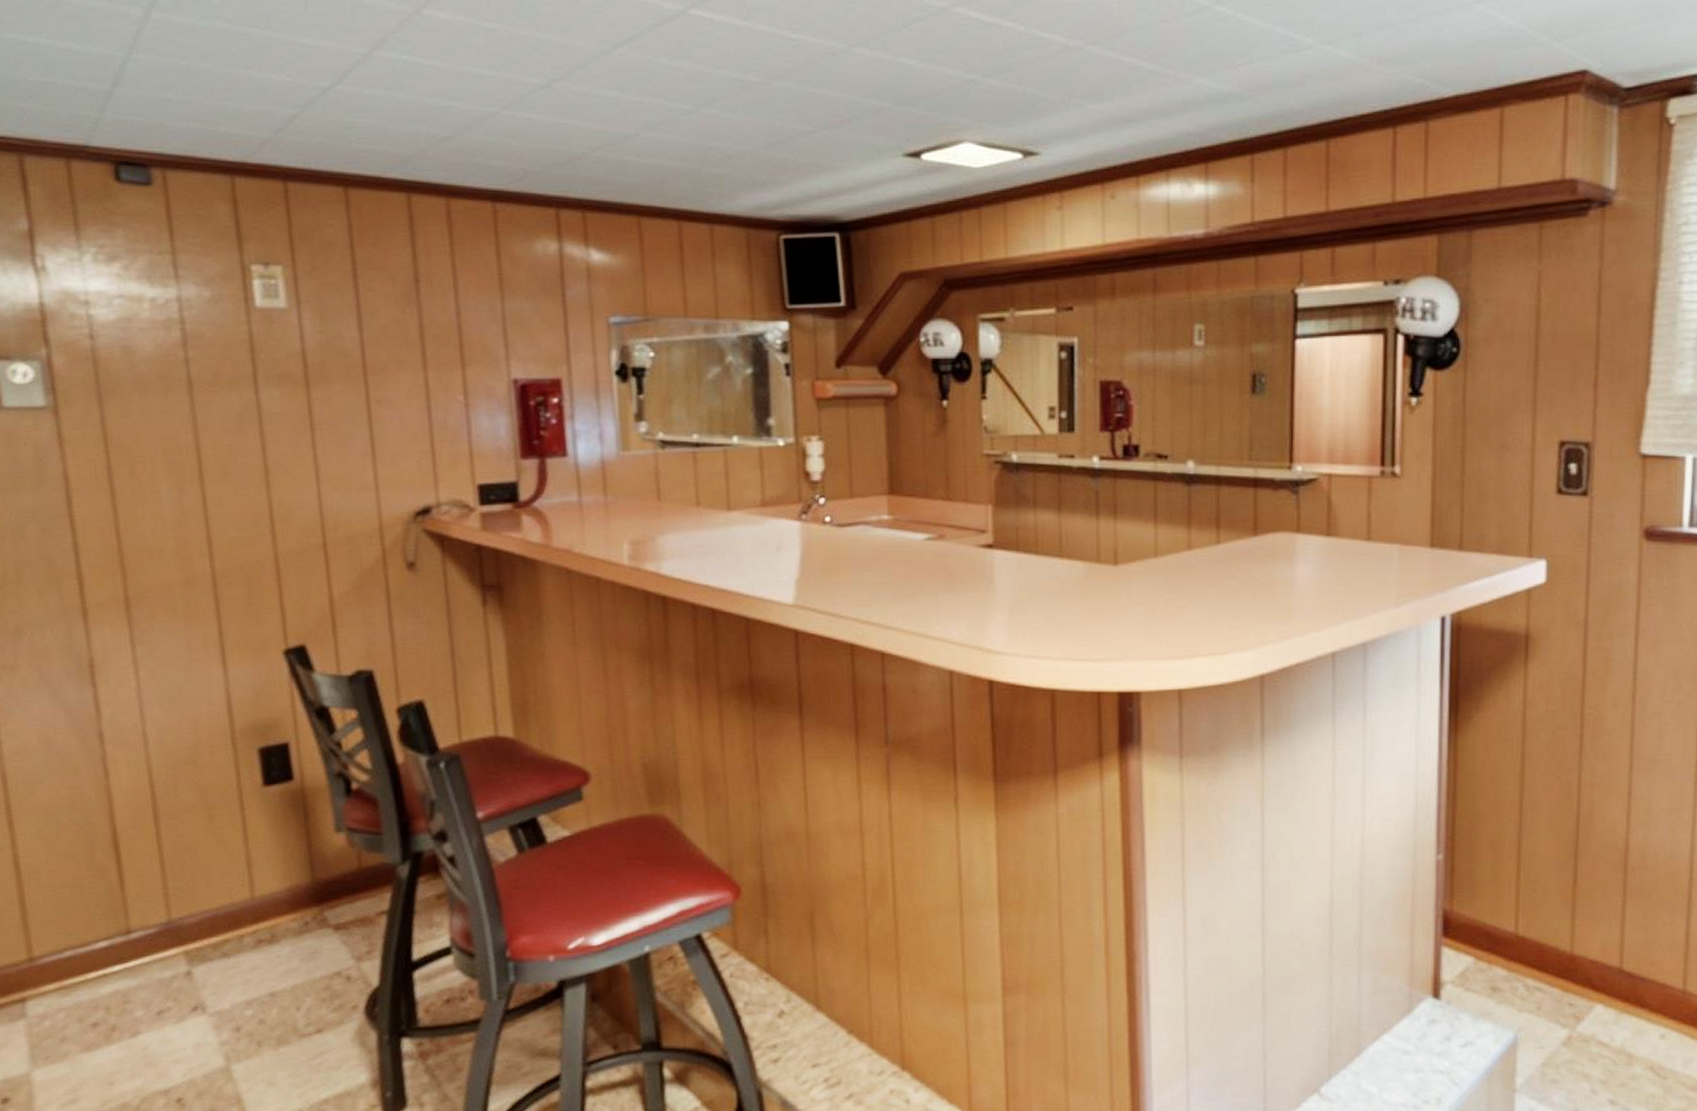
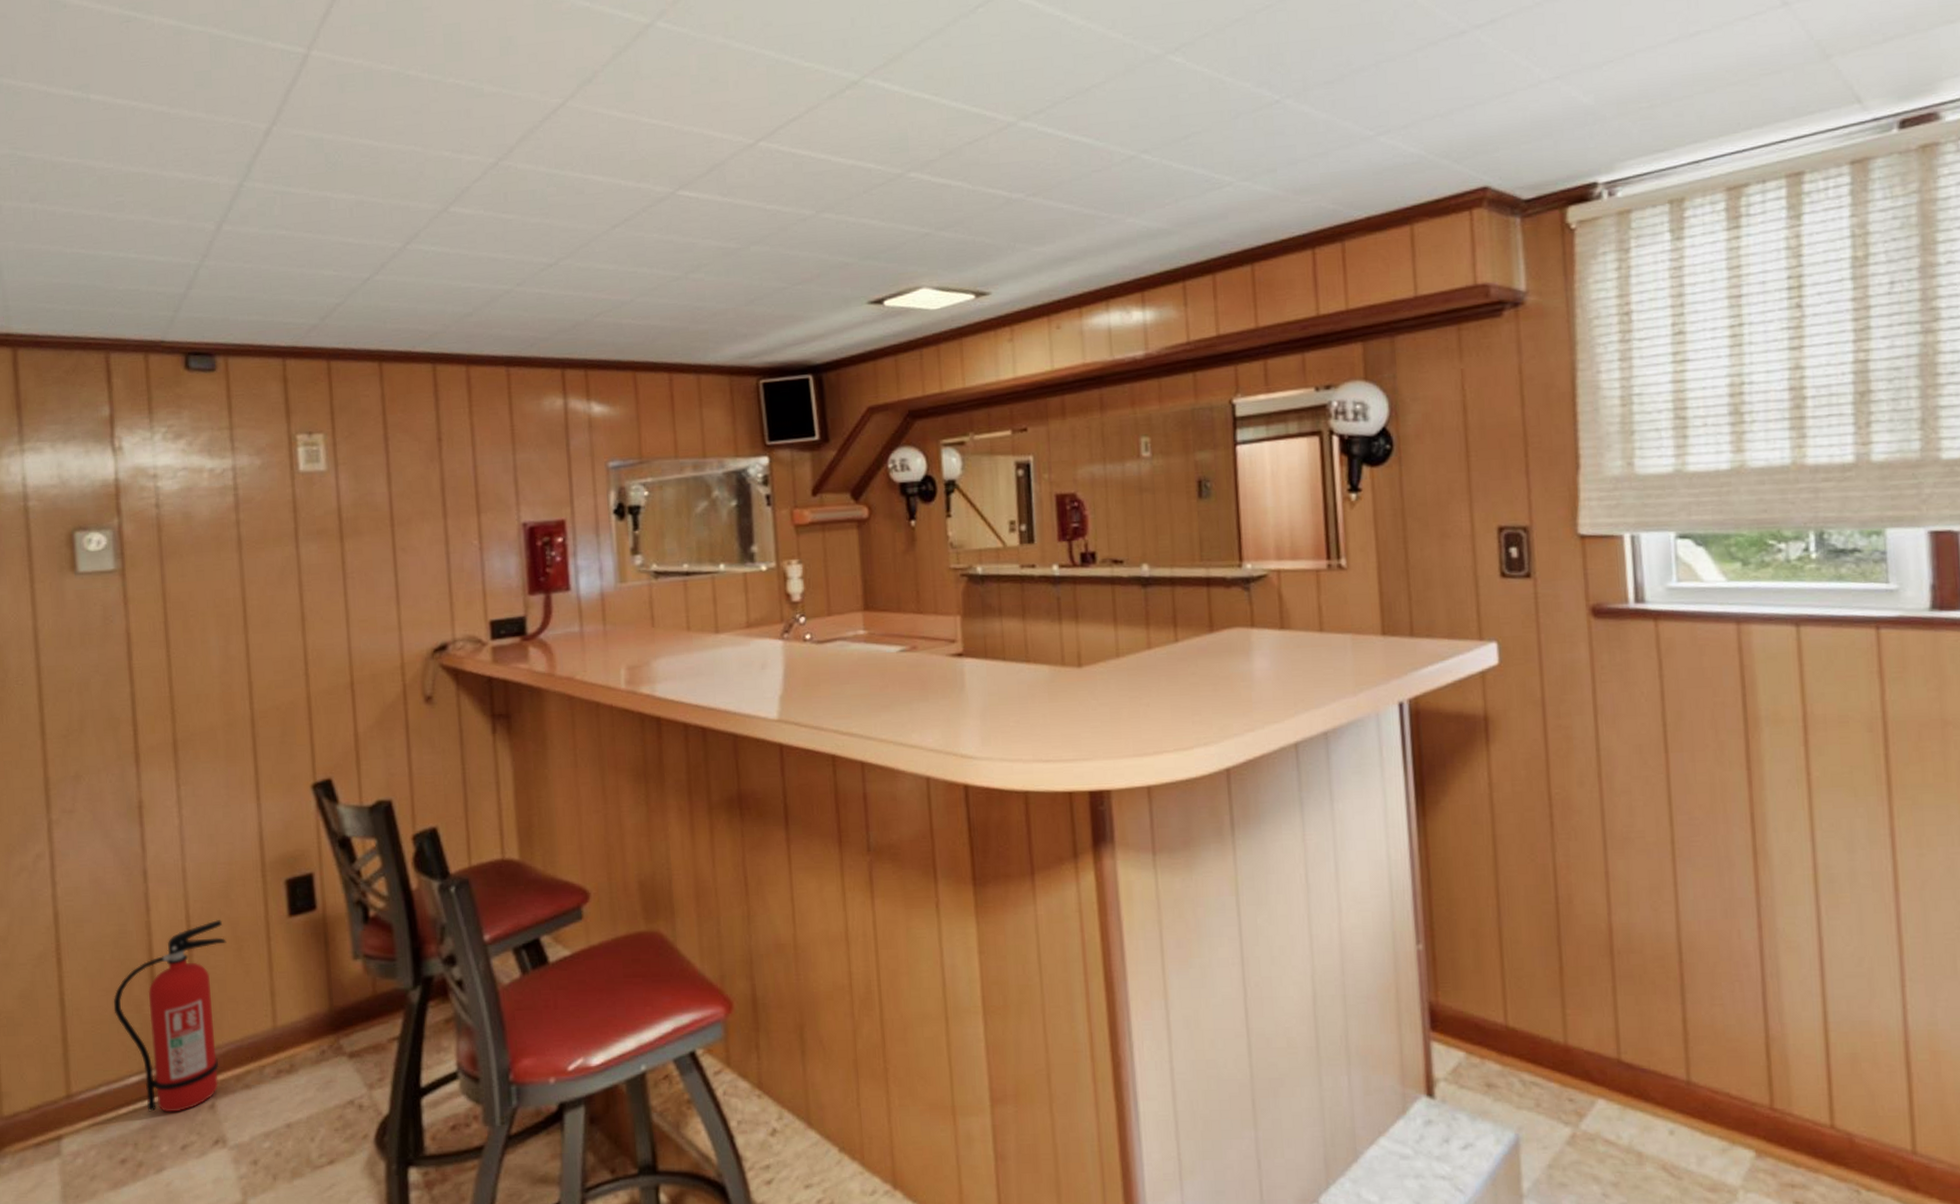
fire extinguisher: none [73,787,196,978] -> present [113,920,227,1113]

